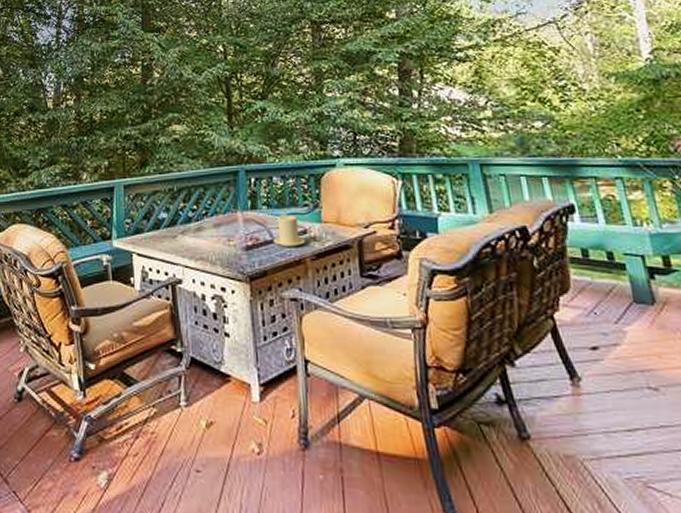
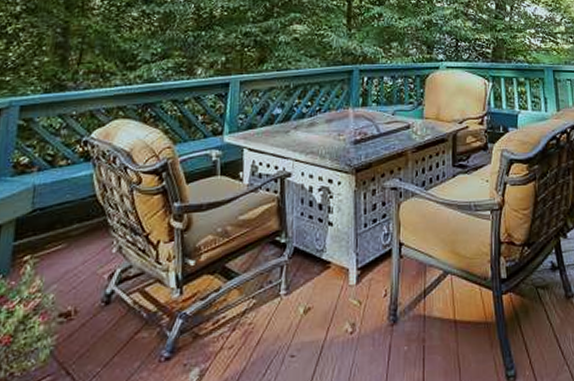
candle: present [273,215,306,247] -> none [379,111,408,141]

